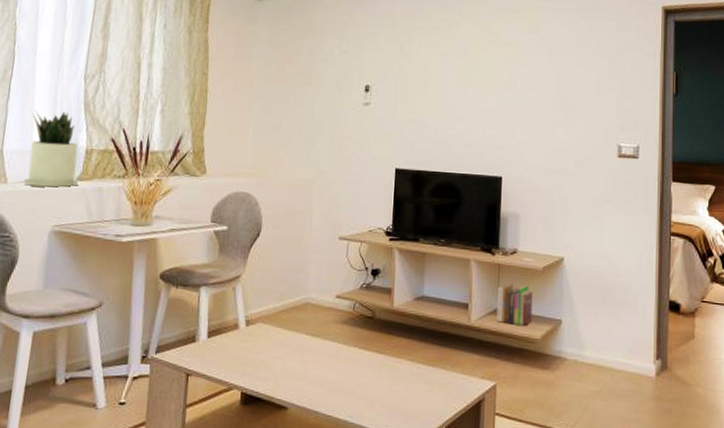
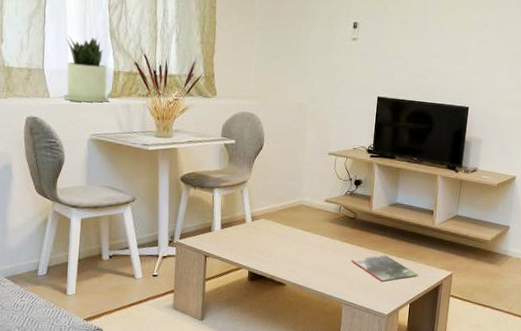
magazine: none [370,363,454,399] -> present [351,255,418,282]
books: present [496,283,533,327] -> none [456,195,487,230]

